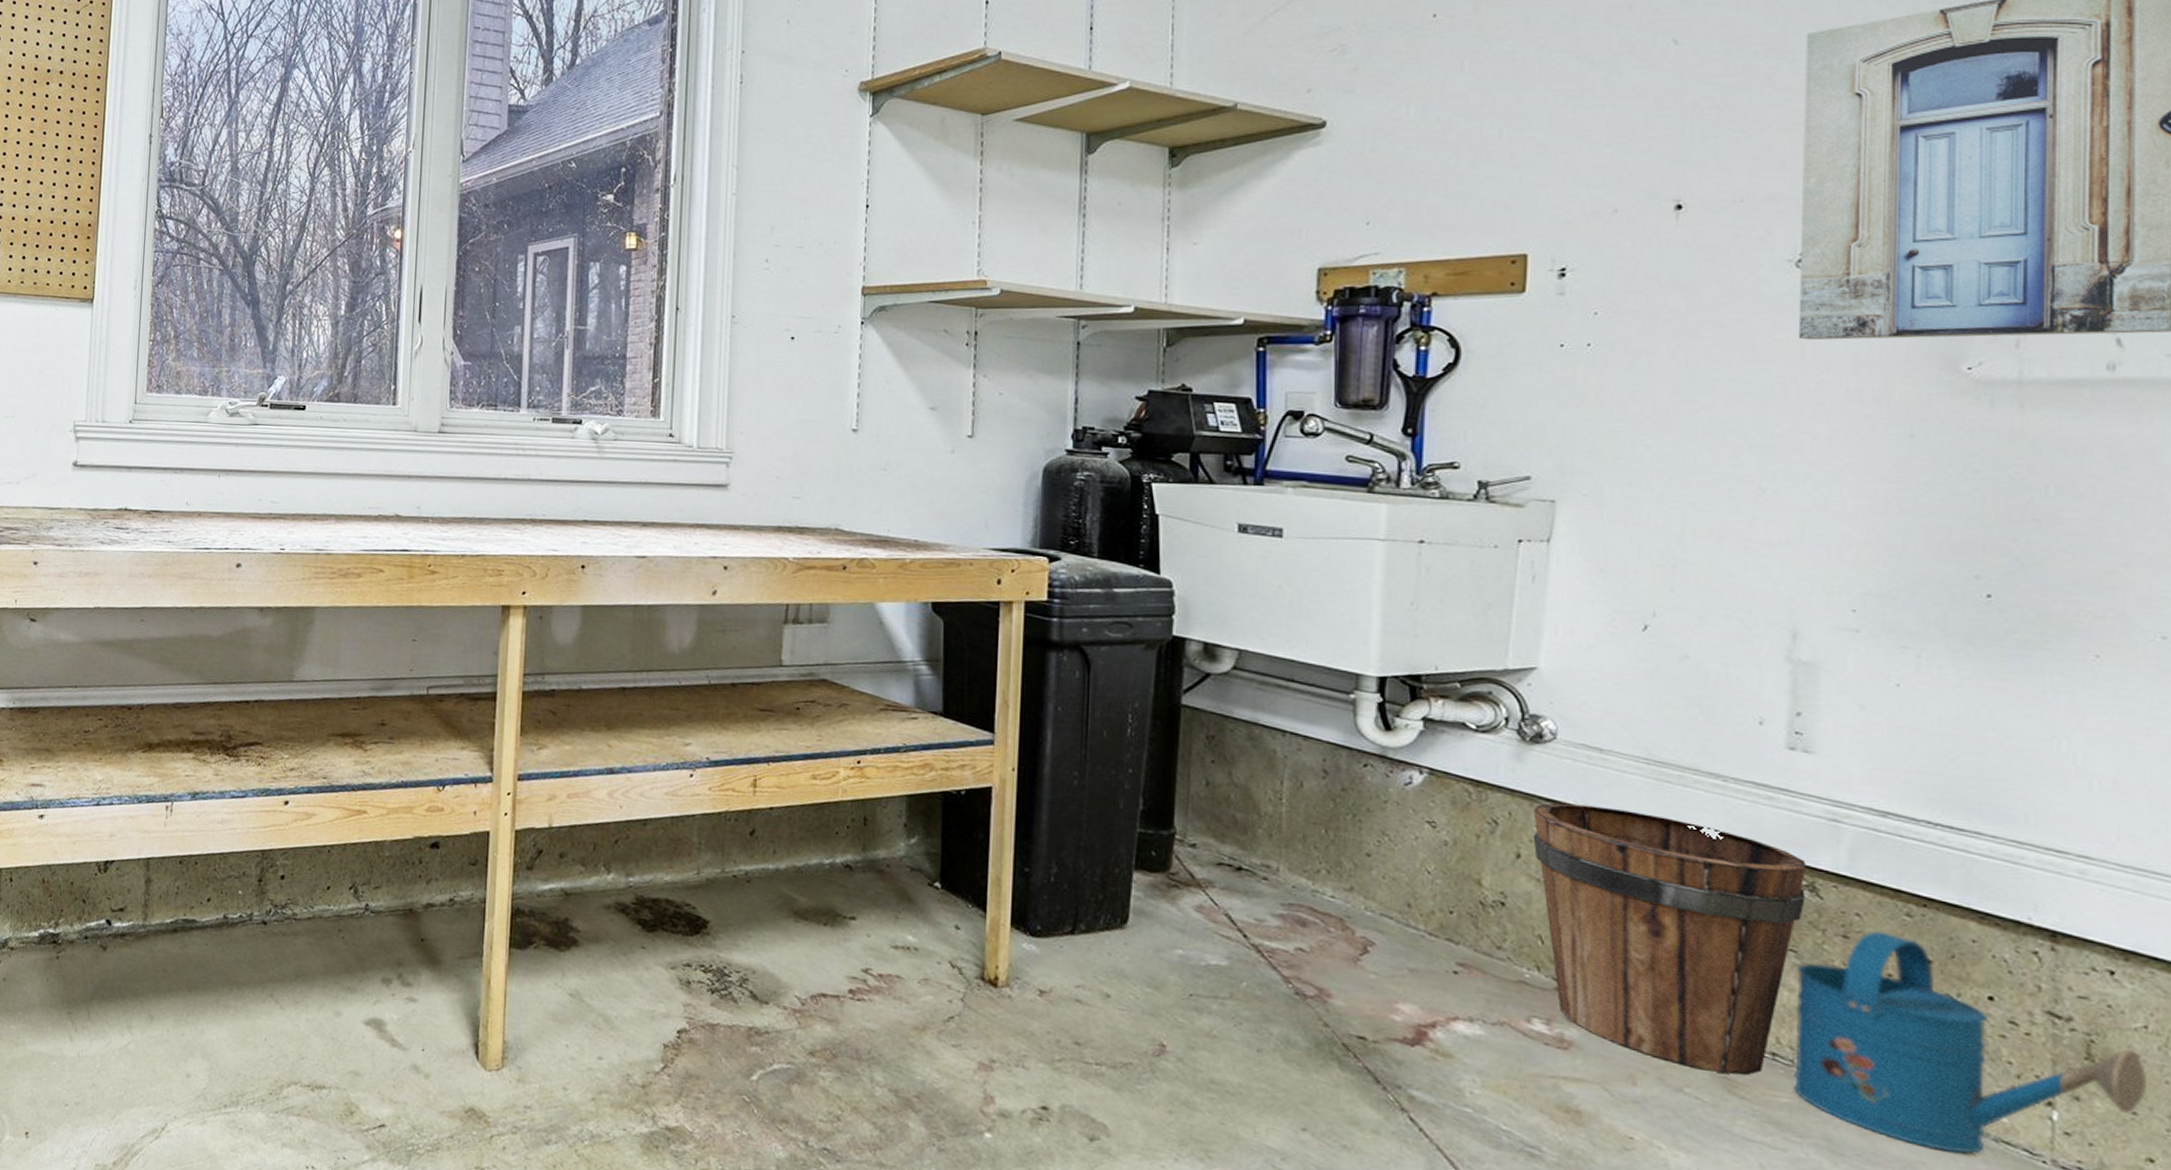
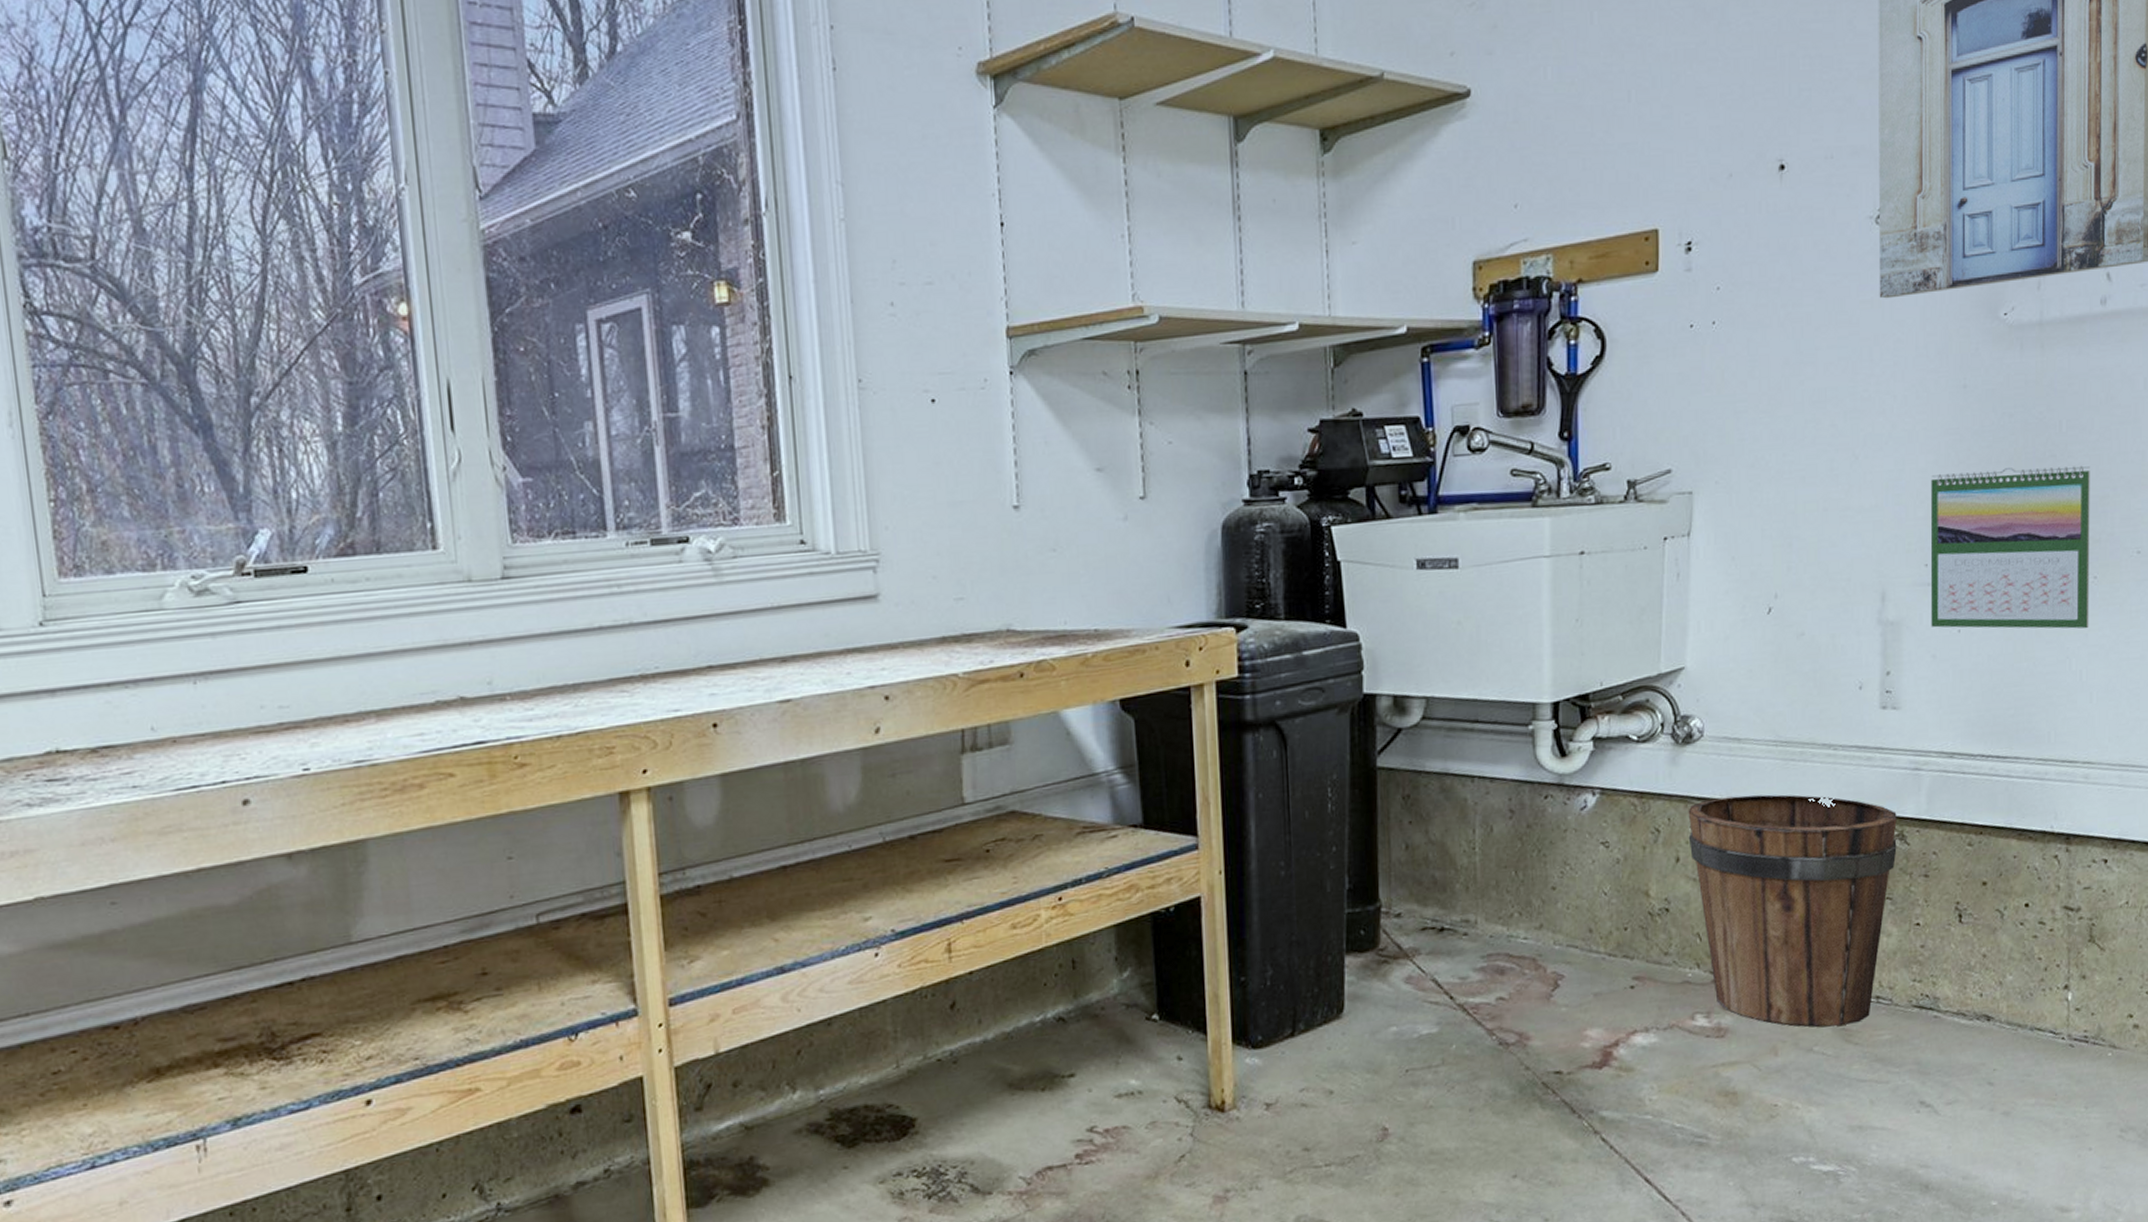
watering can: present [1794,931,2146,1154] -> none [1892,864,2128,1050]
calendar: none [1858,520,2090,710] -> present [1930,465,2090,629]

